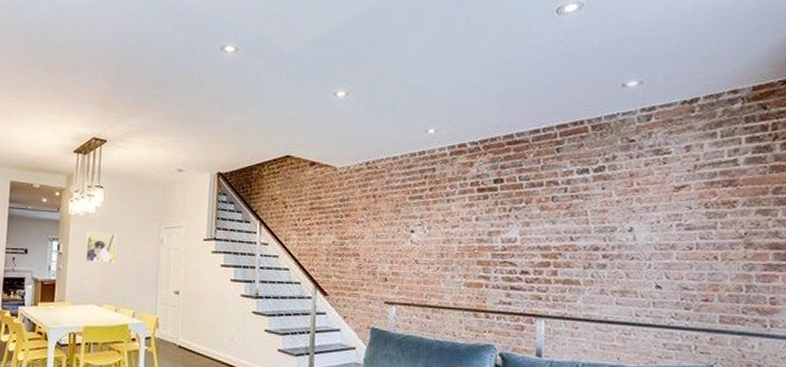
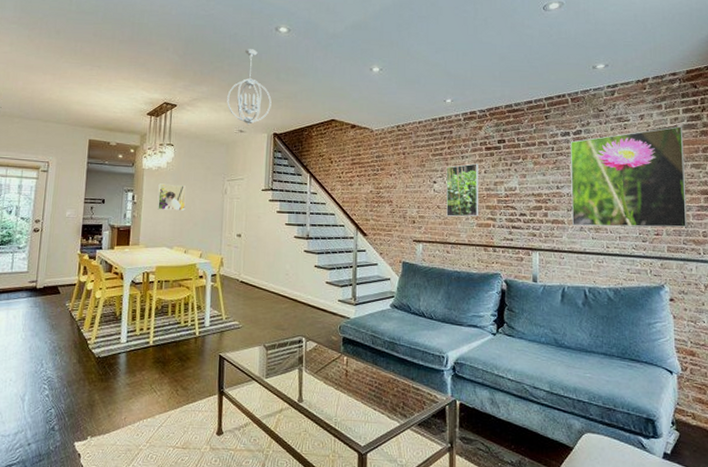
chandelier: none [163,73,216,164] -> present [227,49,272,126]
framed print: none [426,208,469,275] -> present [446,163,479,217]
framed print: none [588,160,748,292] -> present [570,126,687,228]

